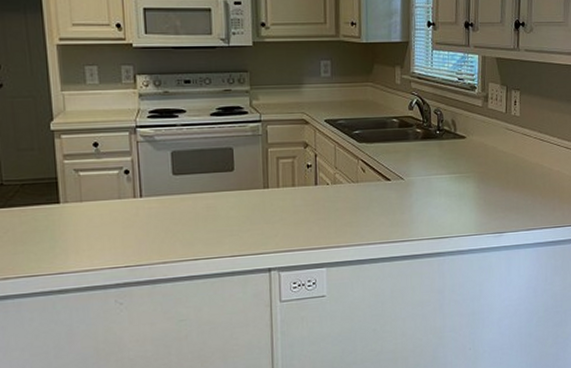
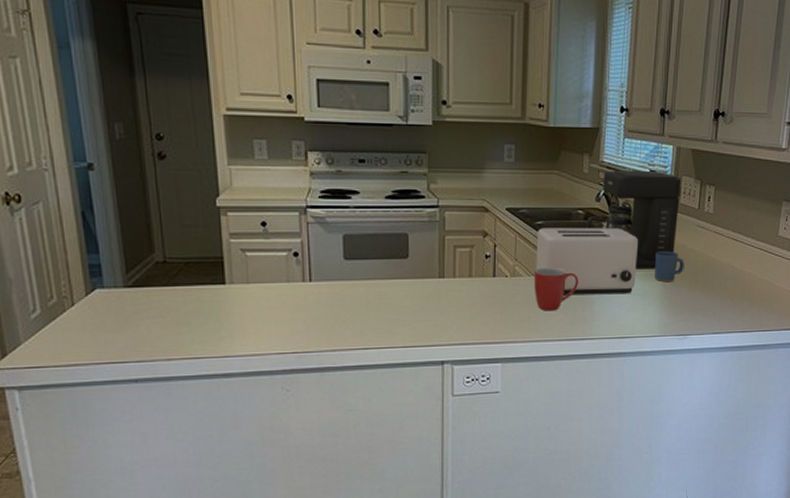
mug: none [353,173,397,216] -> present [533,267,579,311]
toaster: none [354,133,452,199] -> present [536,227,639,294]
coffee maker: none [400,79,488,172] -> present [585,170,681,269]
mug: none [468,153,496,183] -> present [655,250,684,283]

